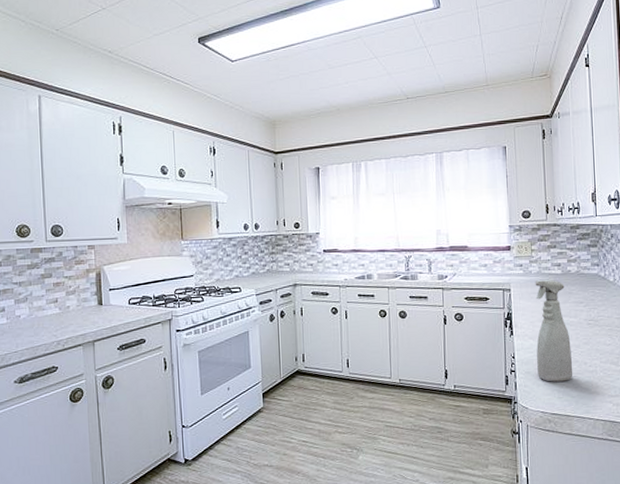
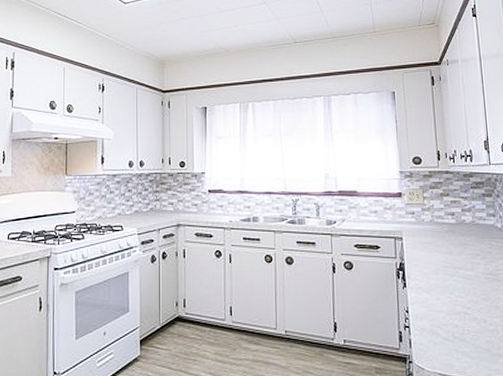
spray bottle: present [535,280,573,382] -> none [428,229,472,341]

